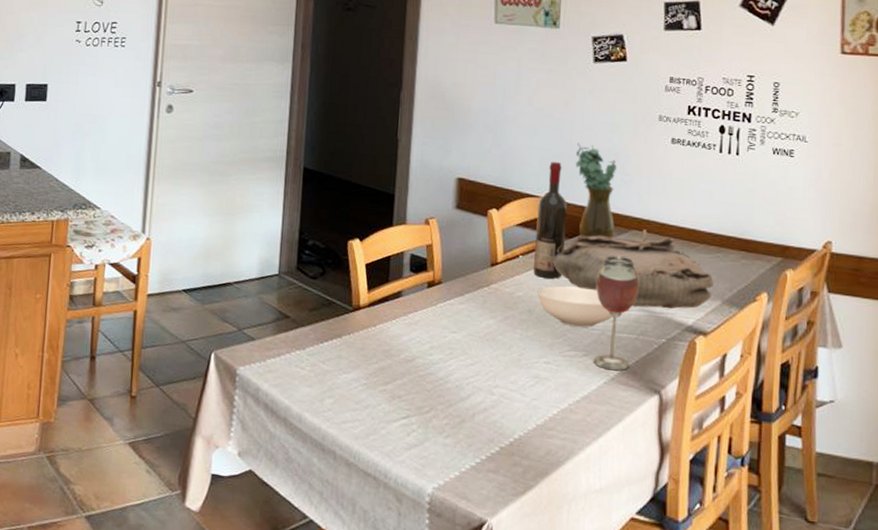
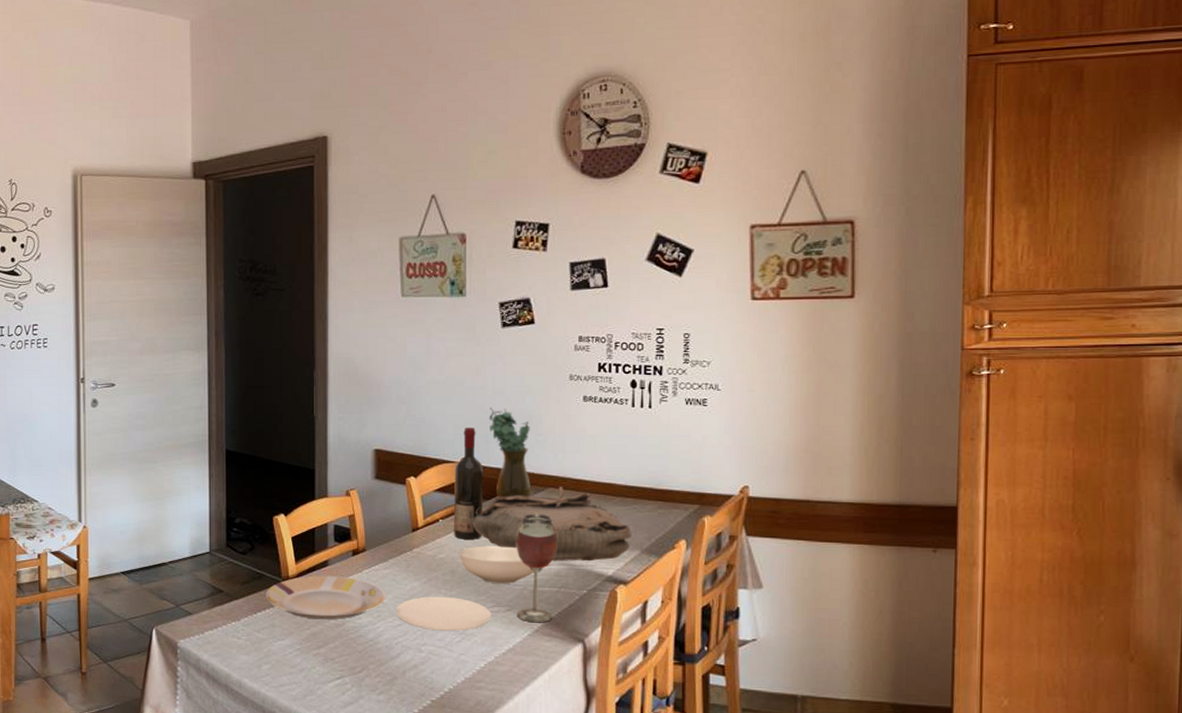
plate: none [334,306,460,355] -> present [266,575,387,620]
plate: none [468,335,568,375] -> present [395,596,492,632]

